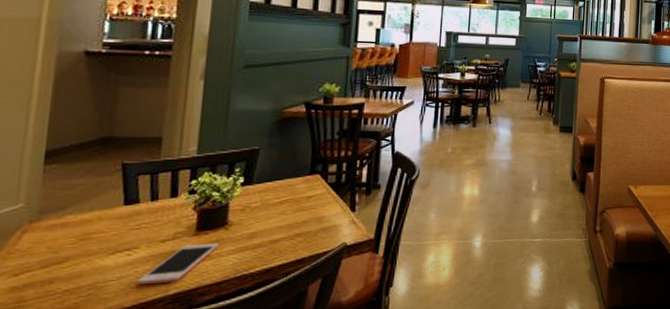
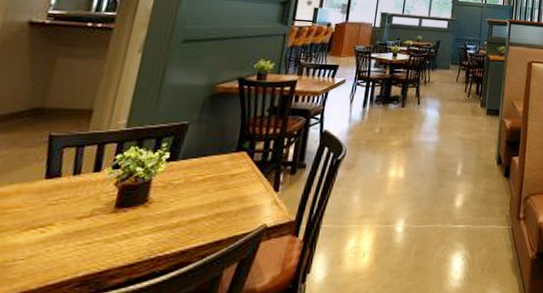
cell phone: present [135,242,220,286] -> none [45,220,138,266]

